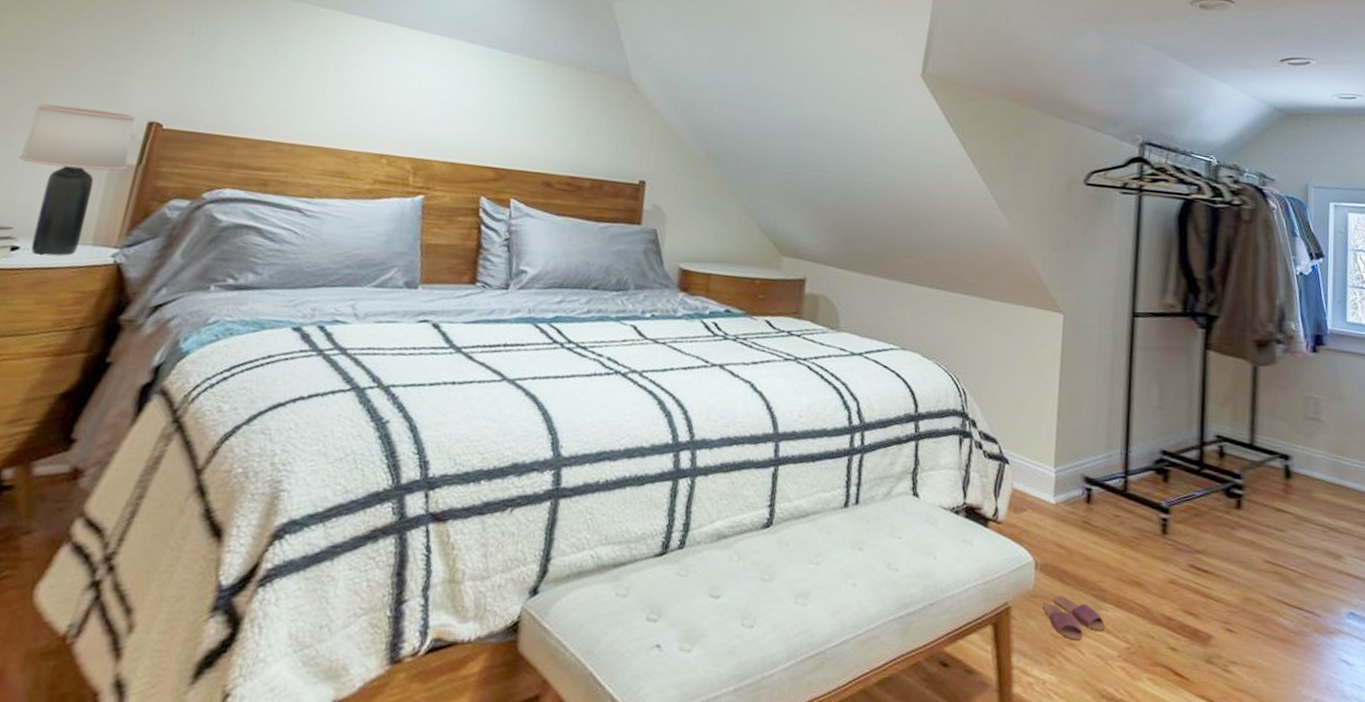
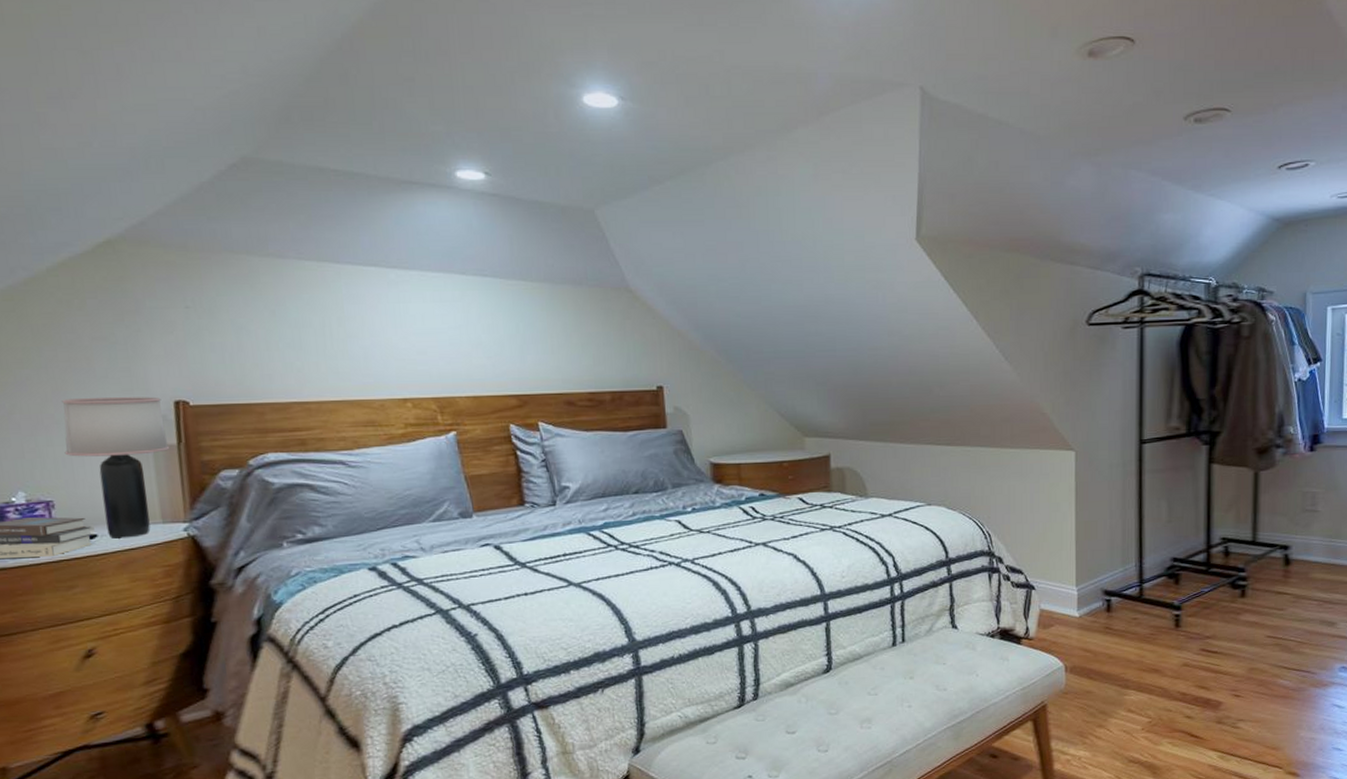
slippers: present [1042,596,1106,641] -> none [1074,690,1130,723]

